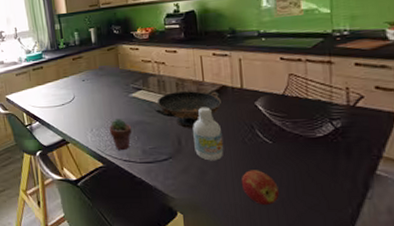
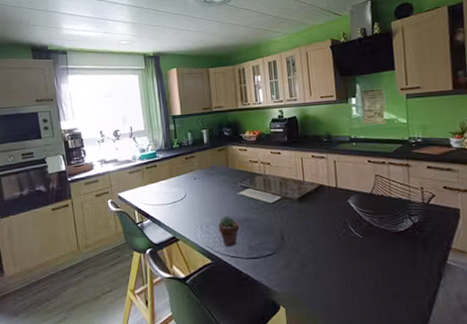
decorative bowl: present [154,90,223,128] -> none [260,189,320,224]
bottle: present [193,107,224,161] -> none [294,204,322,255]
apple: present [241,170,279,205] -> none [336,263,369,296]

